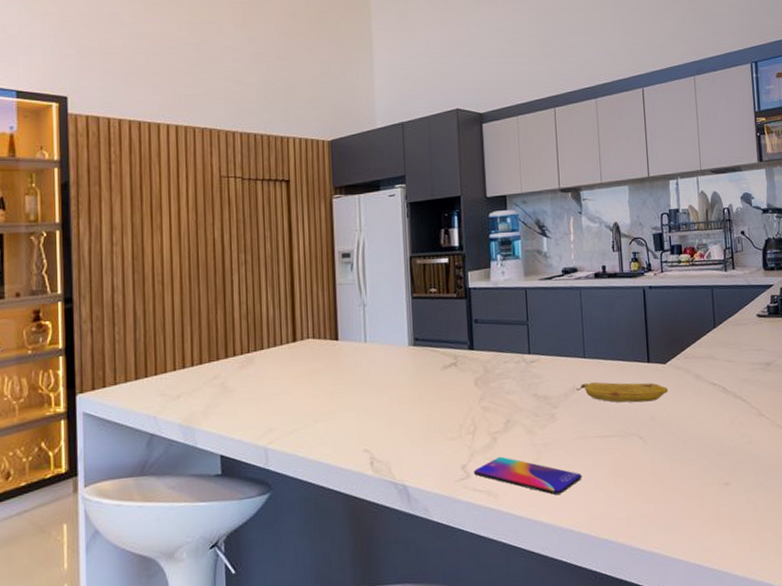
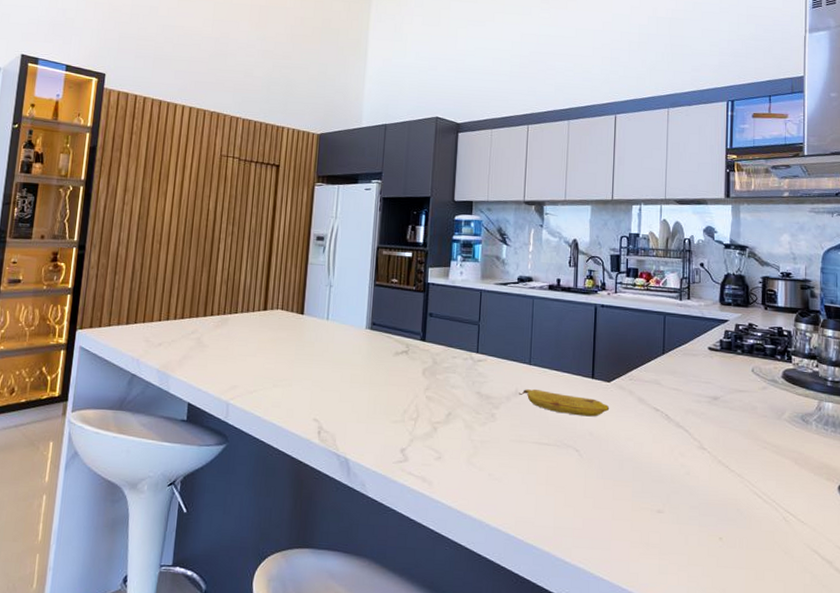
smartphone: present [473,456,582,496] -> none [411,446,515,493]

